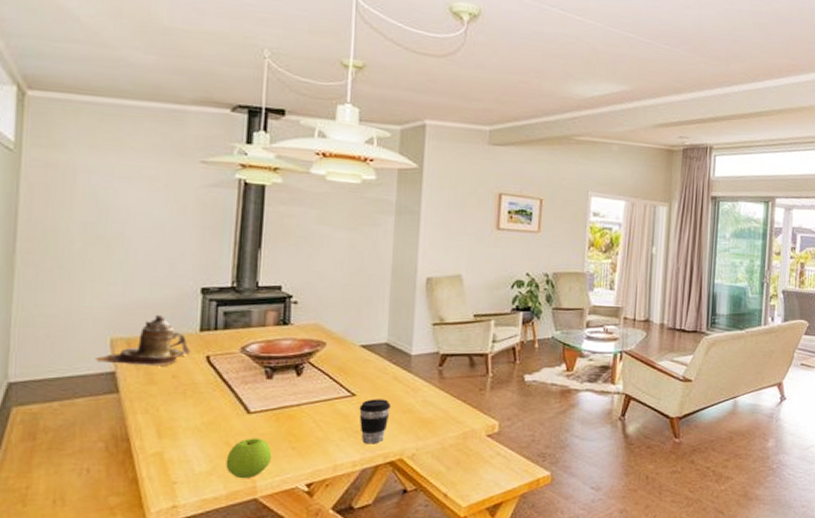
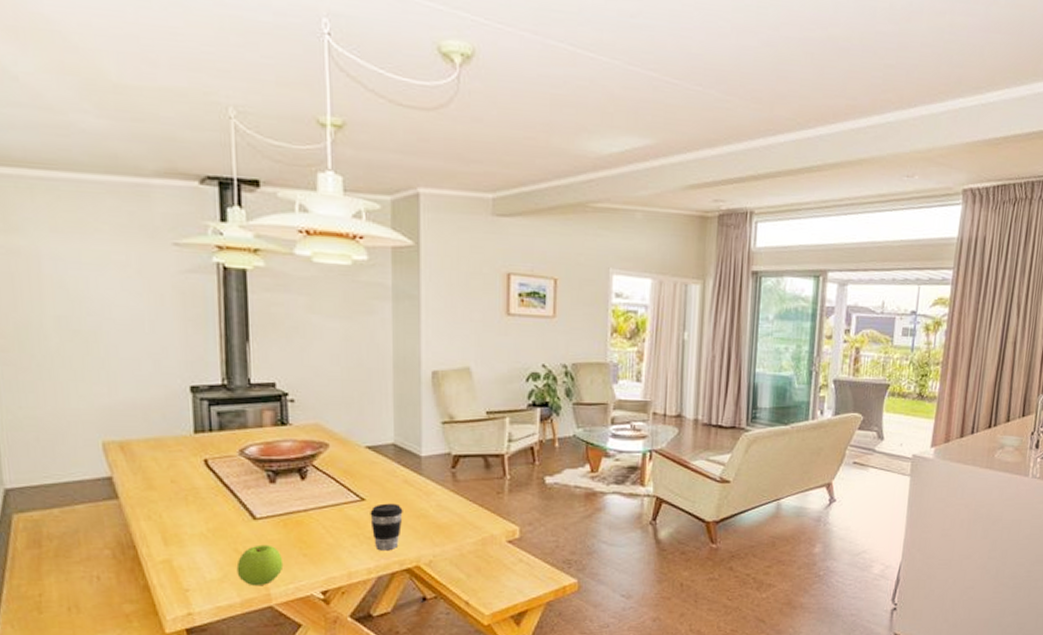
teapot: present [94,315,191,367] -> none [88,416,188,471]

